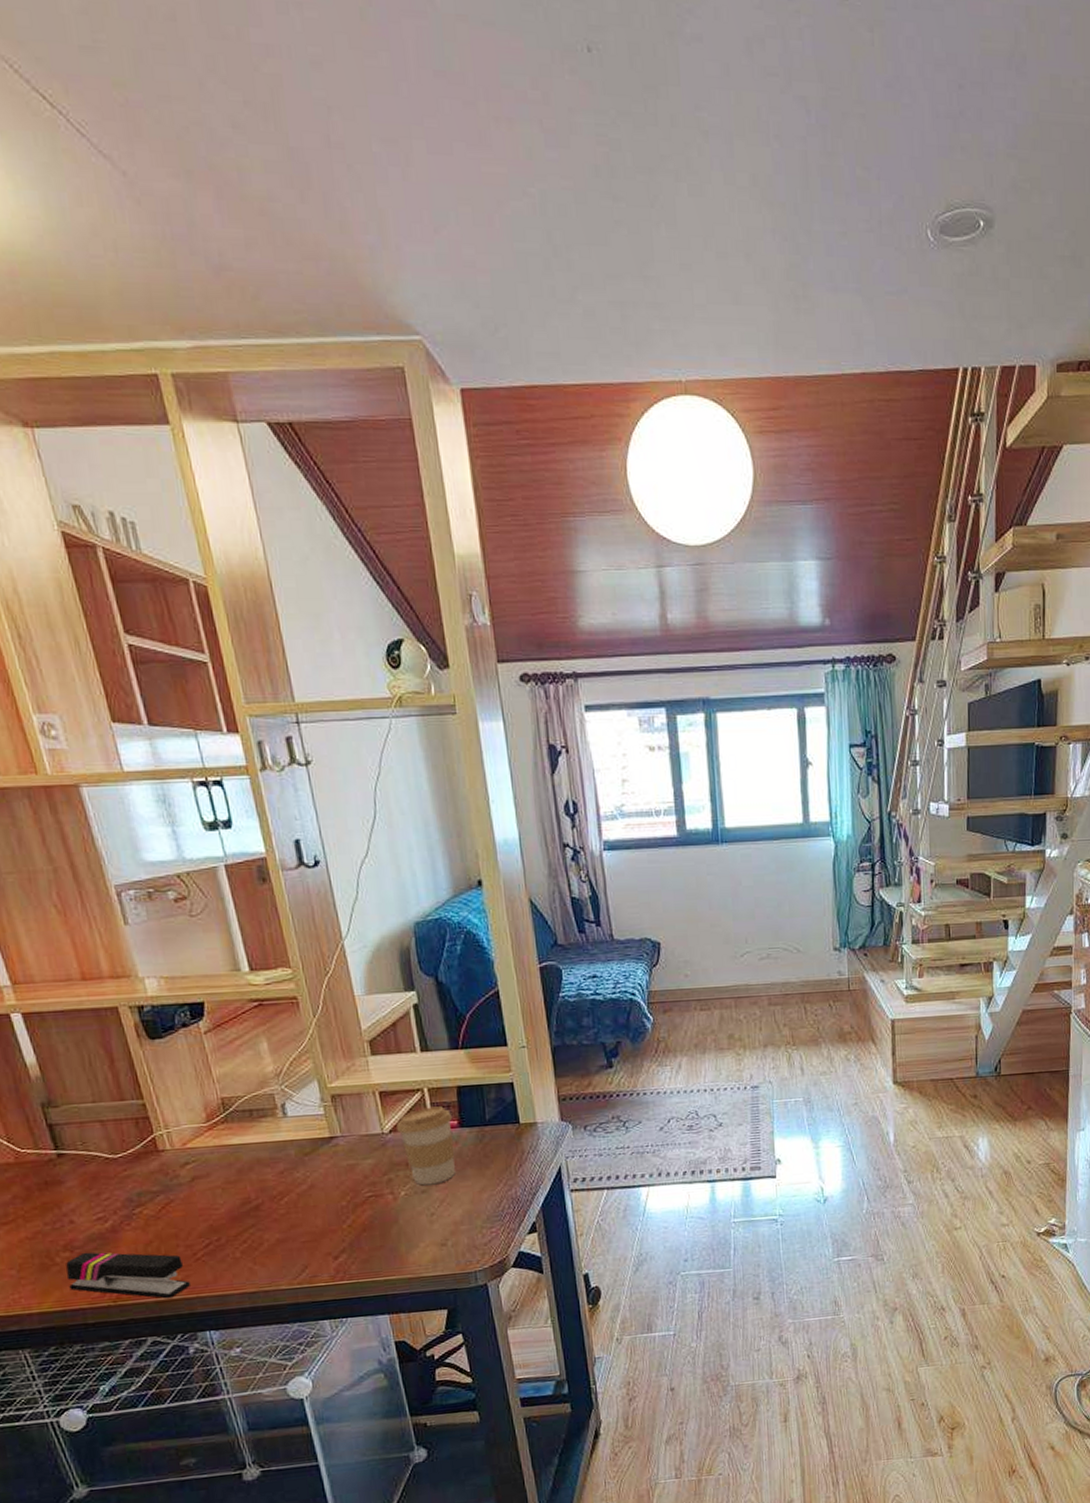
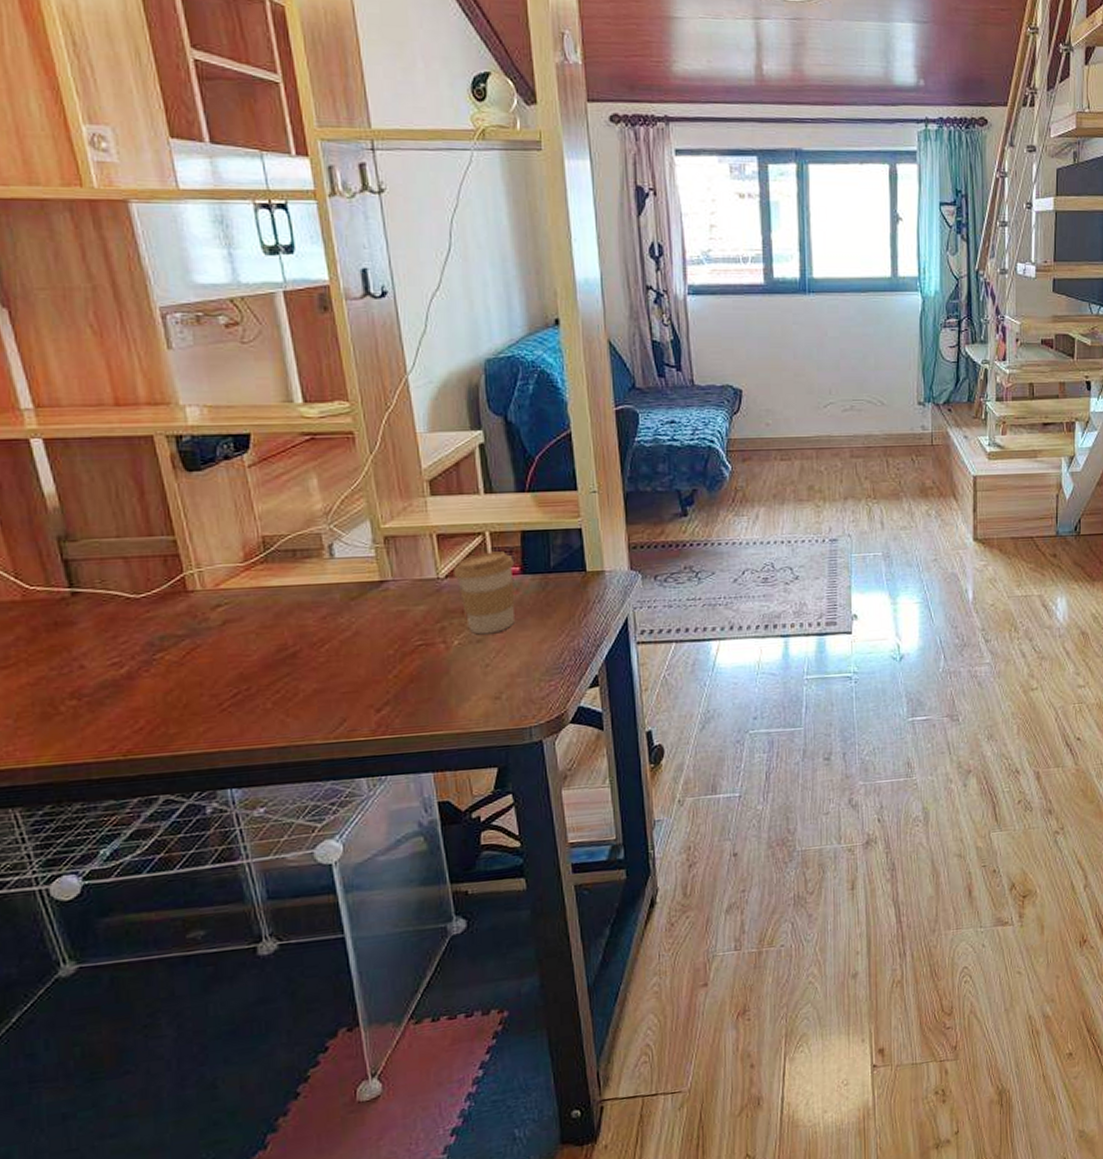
stapler: present [66,1252,190,1299] -> none [72,700,212,753]

